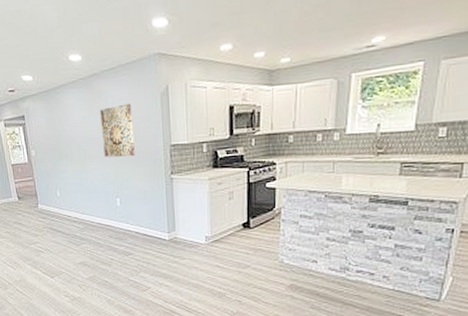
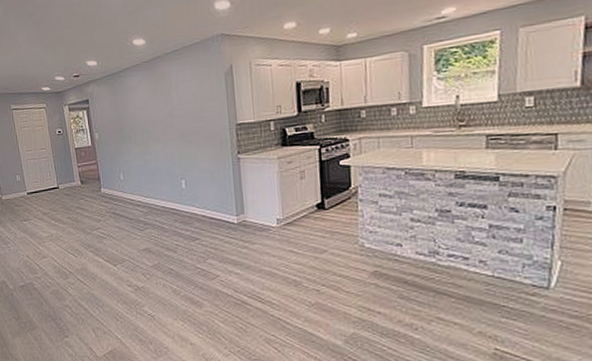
wall art: present [100,103,135,158] -> none [163,84,200,139]

